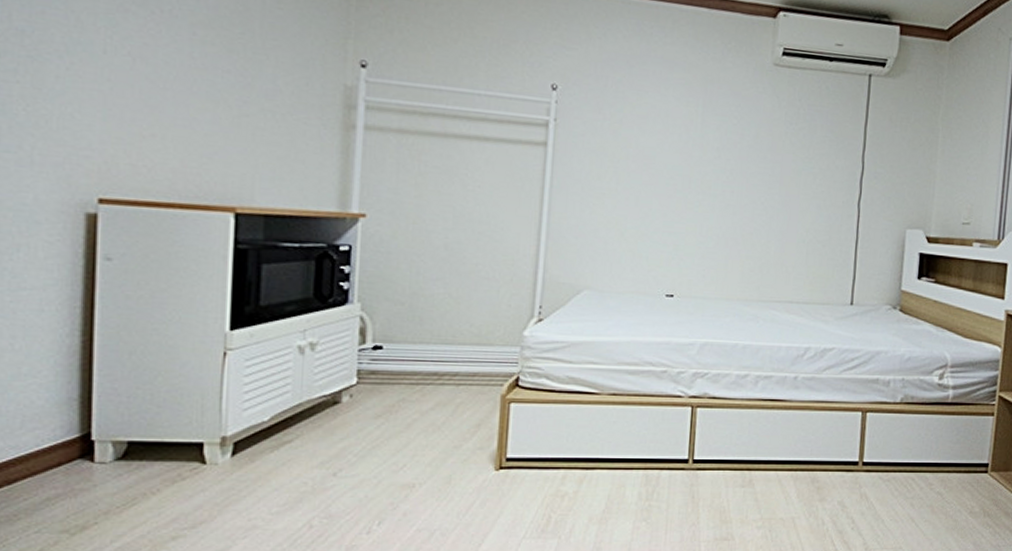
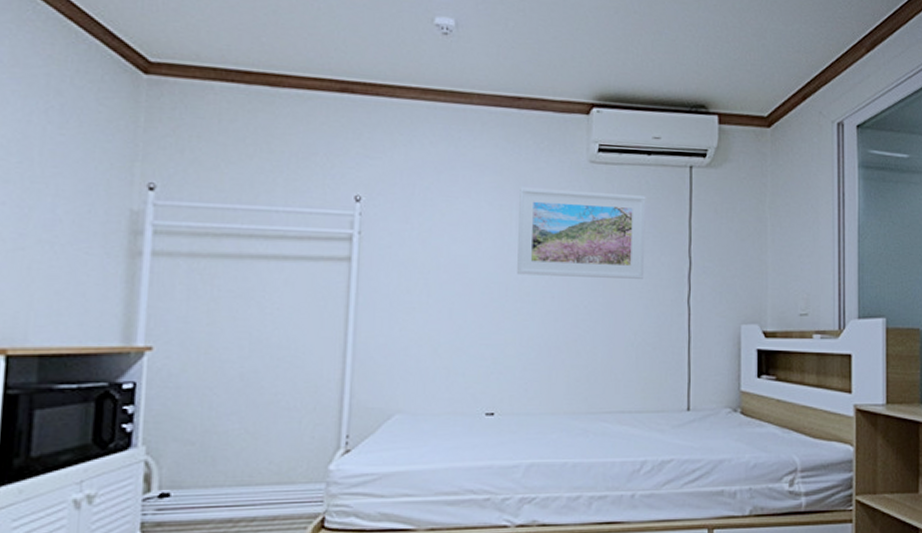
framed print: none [700,85,826,180] -> present [517,187,646,279]

